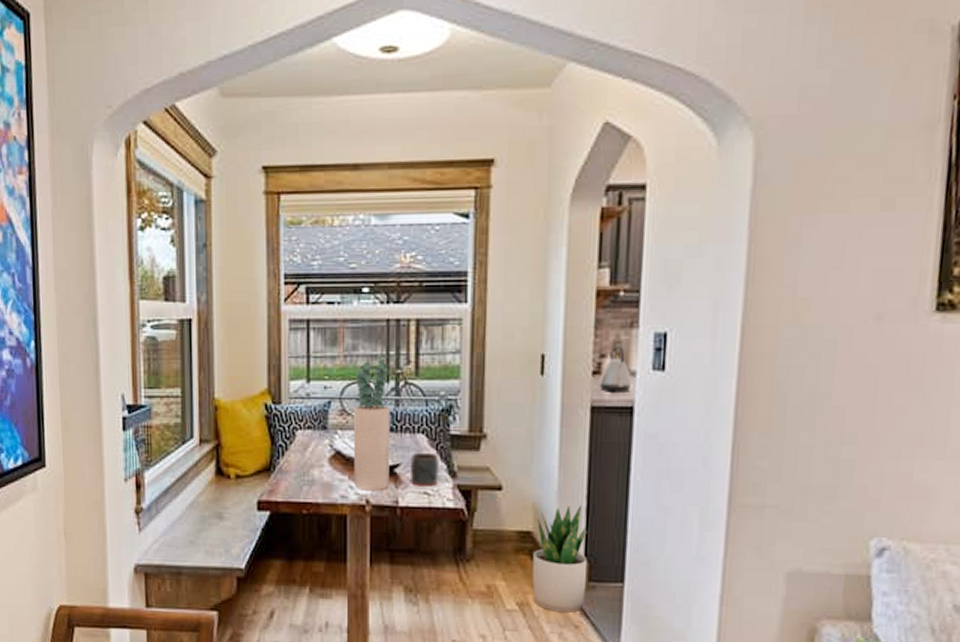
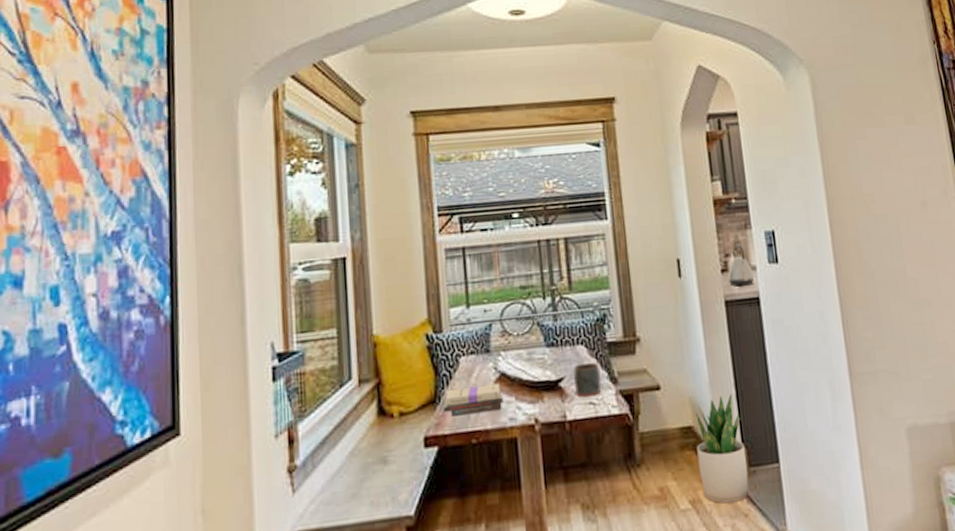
books: none [278,460,336,487] -> present [443,383,503,417]
vase: present [353,347,390,491] -> none [514,267,556,410]

